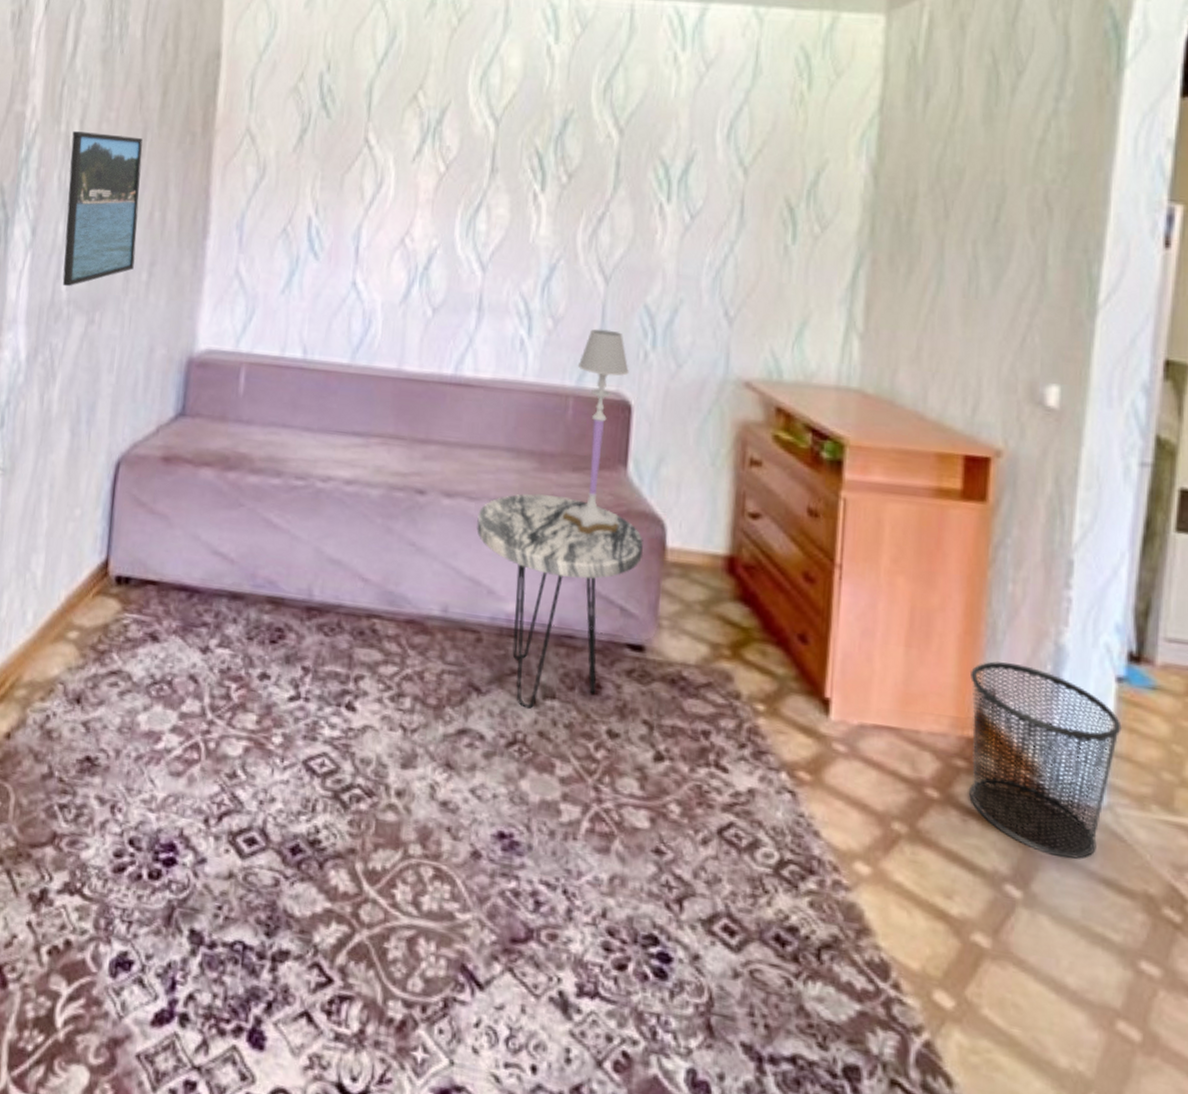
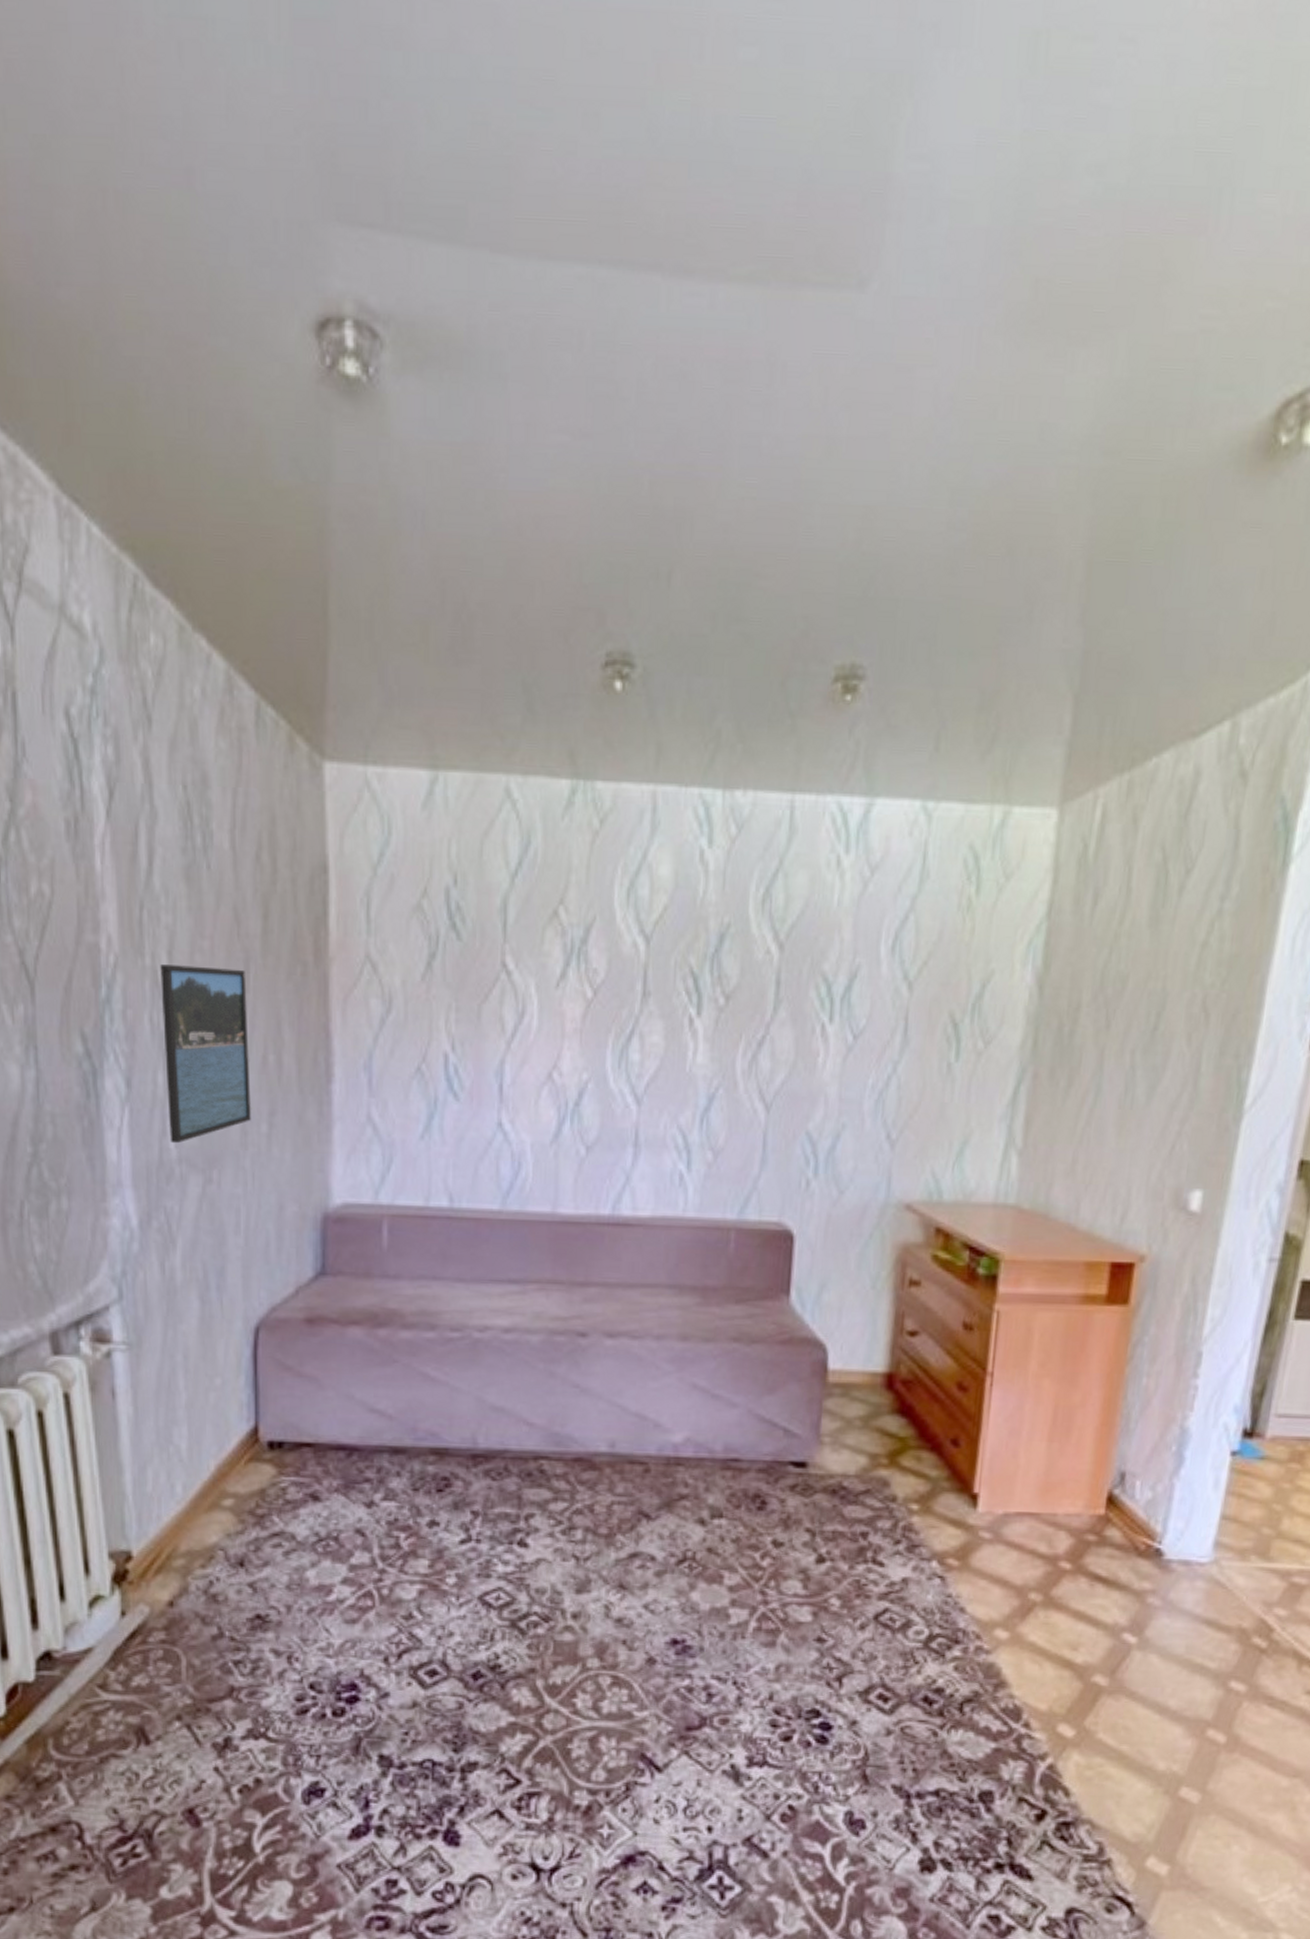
side table: present [476,493,644,709] -> none [641,1328,807,1529]
table lamp: present [562,328,629,535] -> none [726,1159,791,1364]
waste bin: present [969,661,1122,859] -> none [1097,1447,1232,1607]

